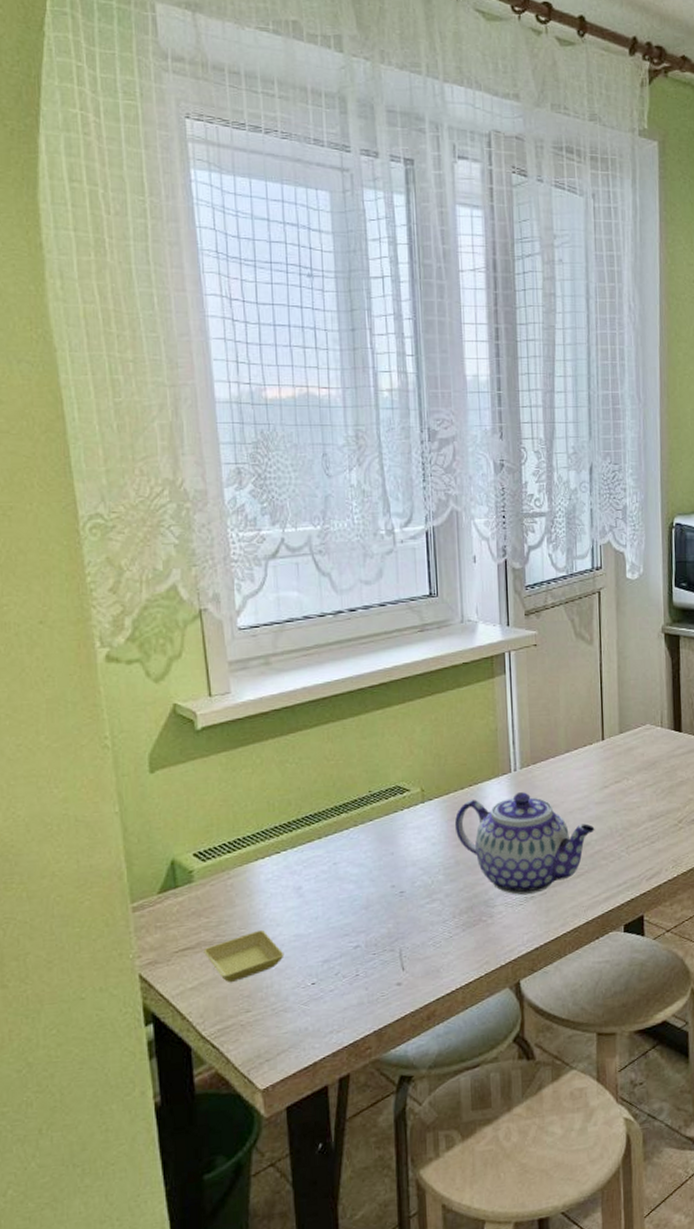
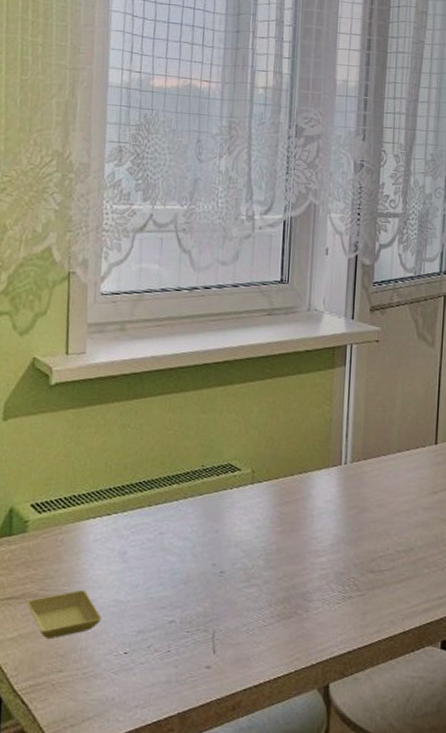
teapot: present [454,792,595,896] -> none [280,486,420,594]

